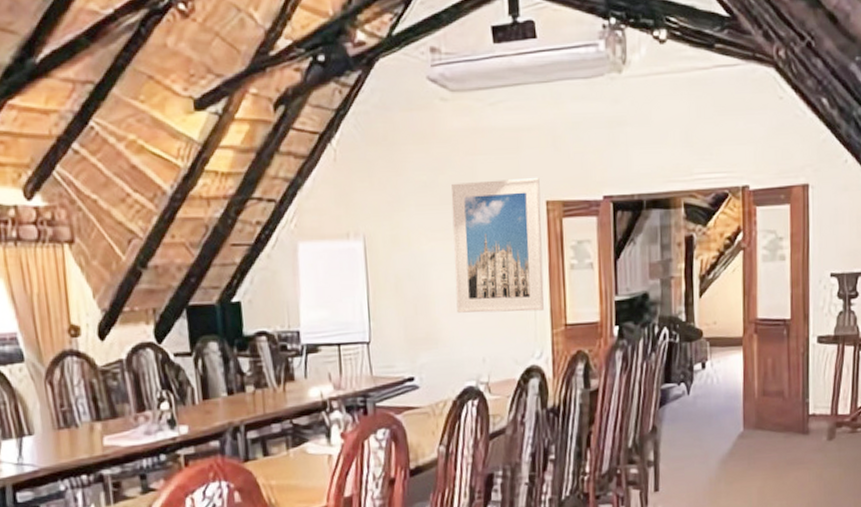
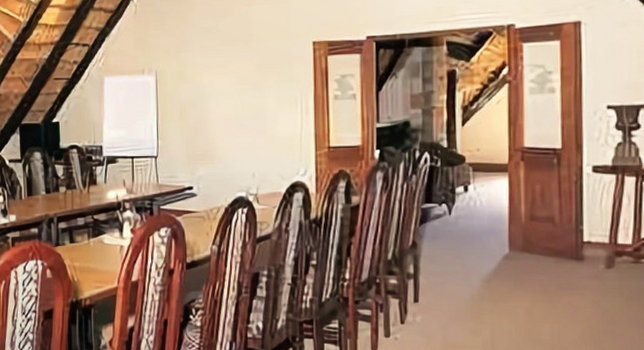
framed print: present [451,177,544,313] -> none [229,21,309,135]

